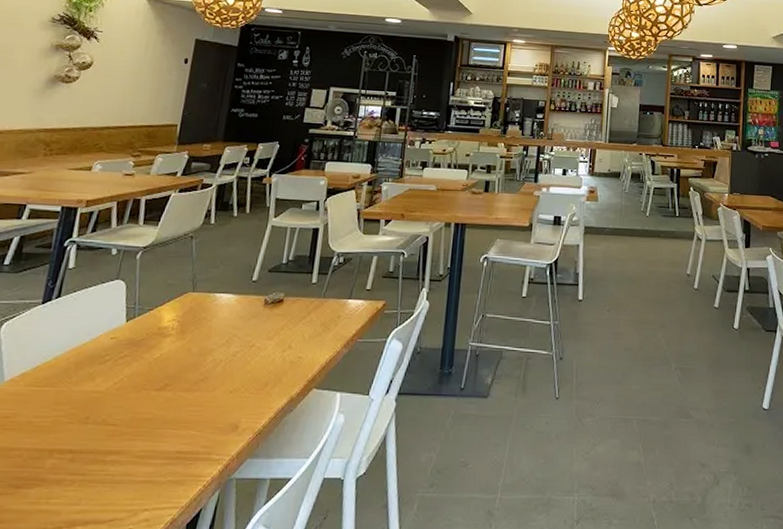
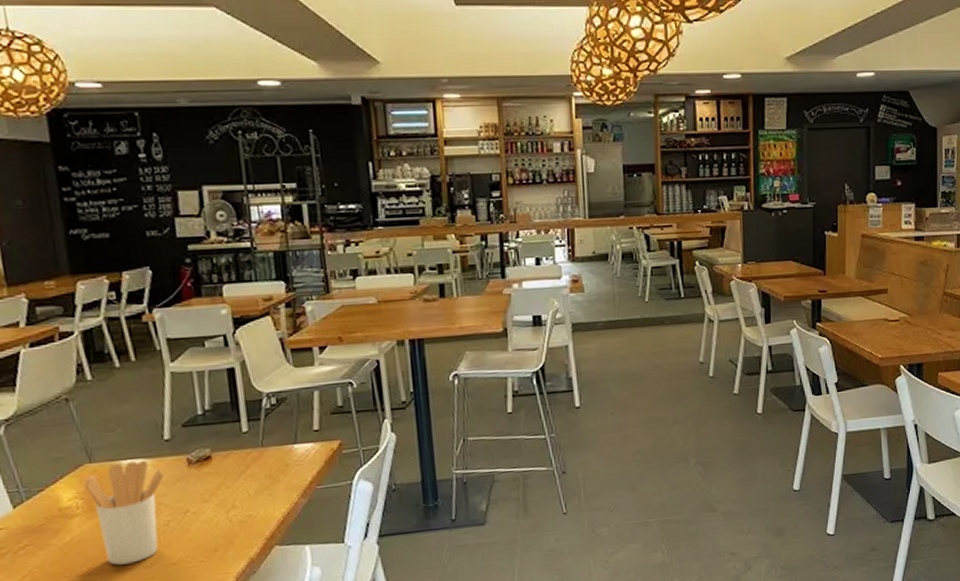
utensil holder: none [181,295,244,386] -> present [84,460,164,566]

